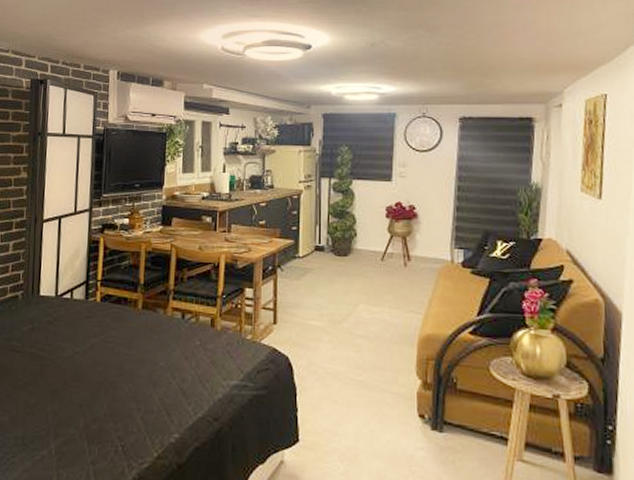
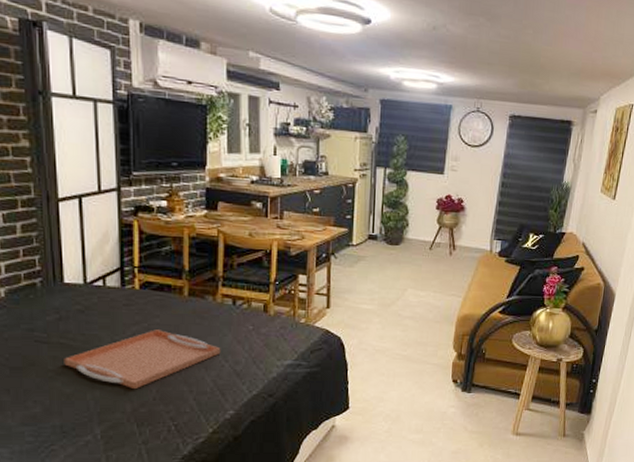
serving tray: none [32,342,169,404] -> present [64,330,221,390]

